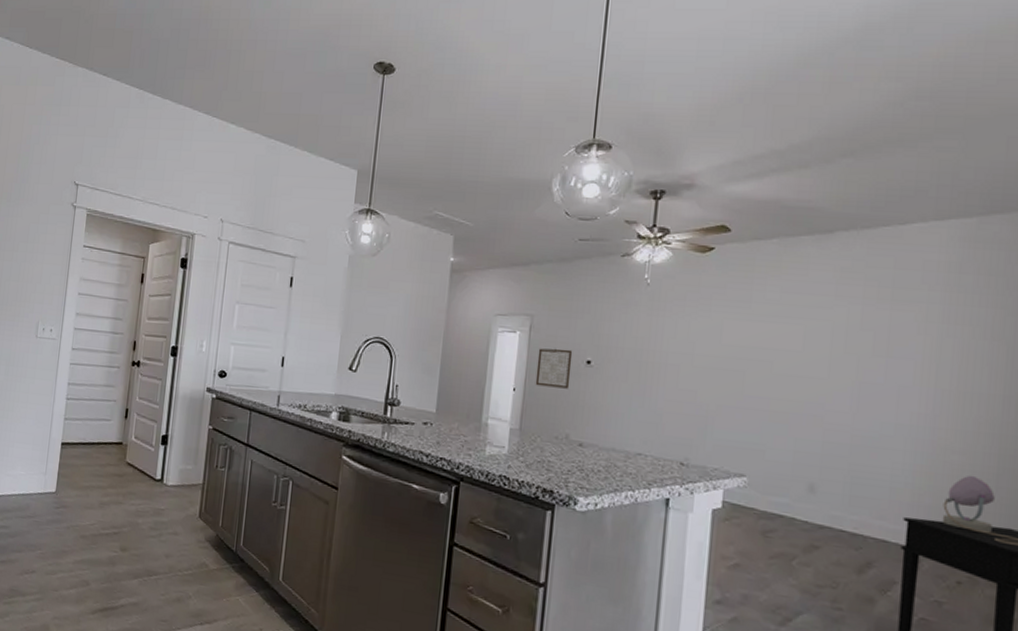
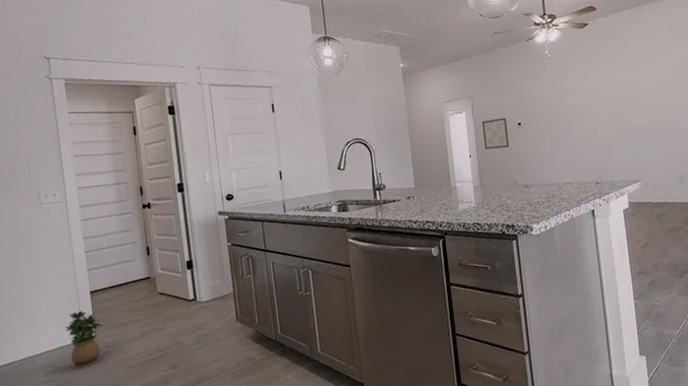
potted plant: none [27,460,65,523] -> present [64,310,102,369]

